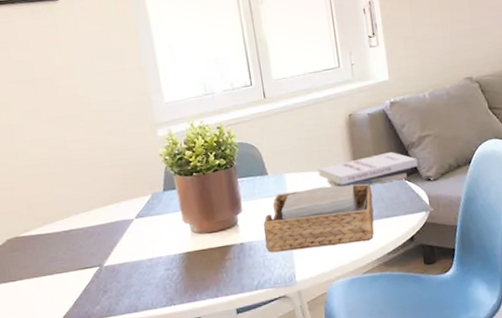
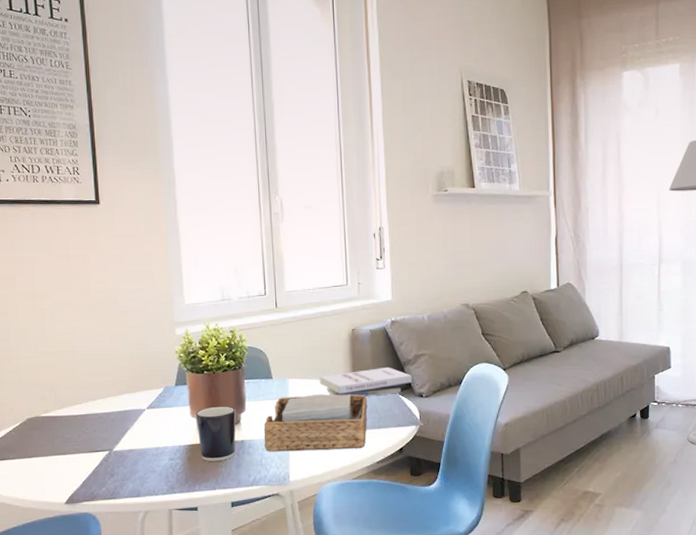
mug: none [188,208,235,269] -> present [195,406,236,462]

